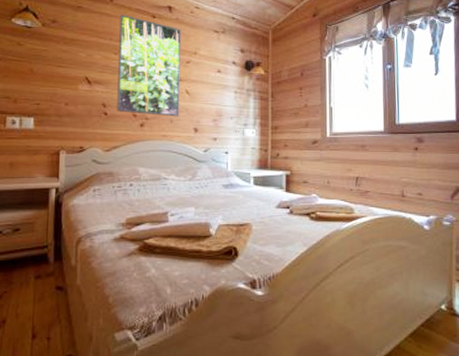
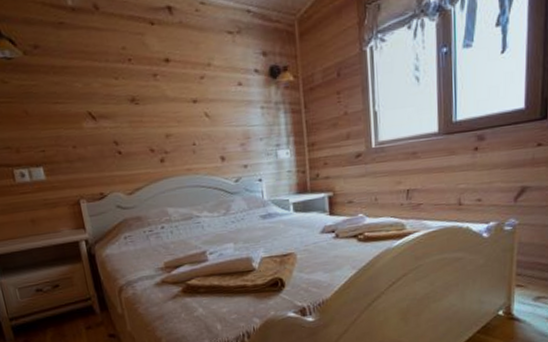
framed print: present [117,14,181,117] -> none [111,25,202,149]

